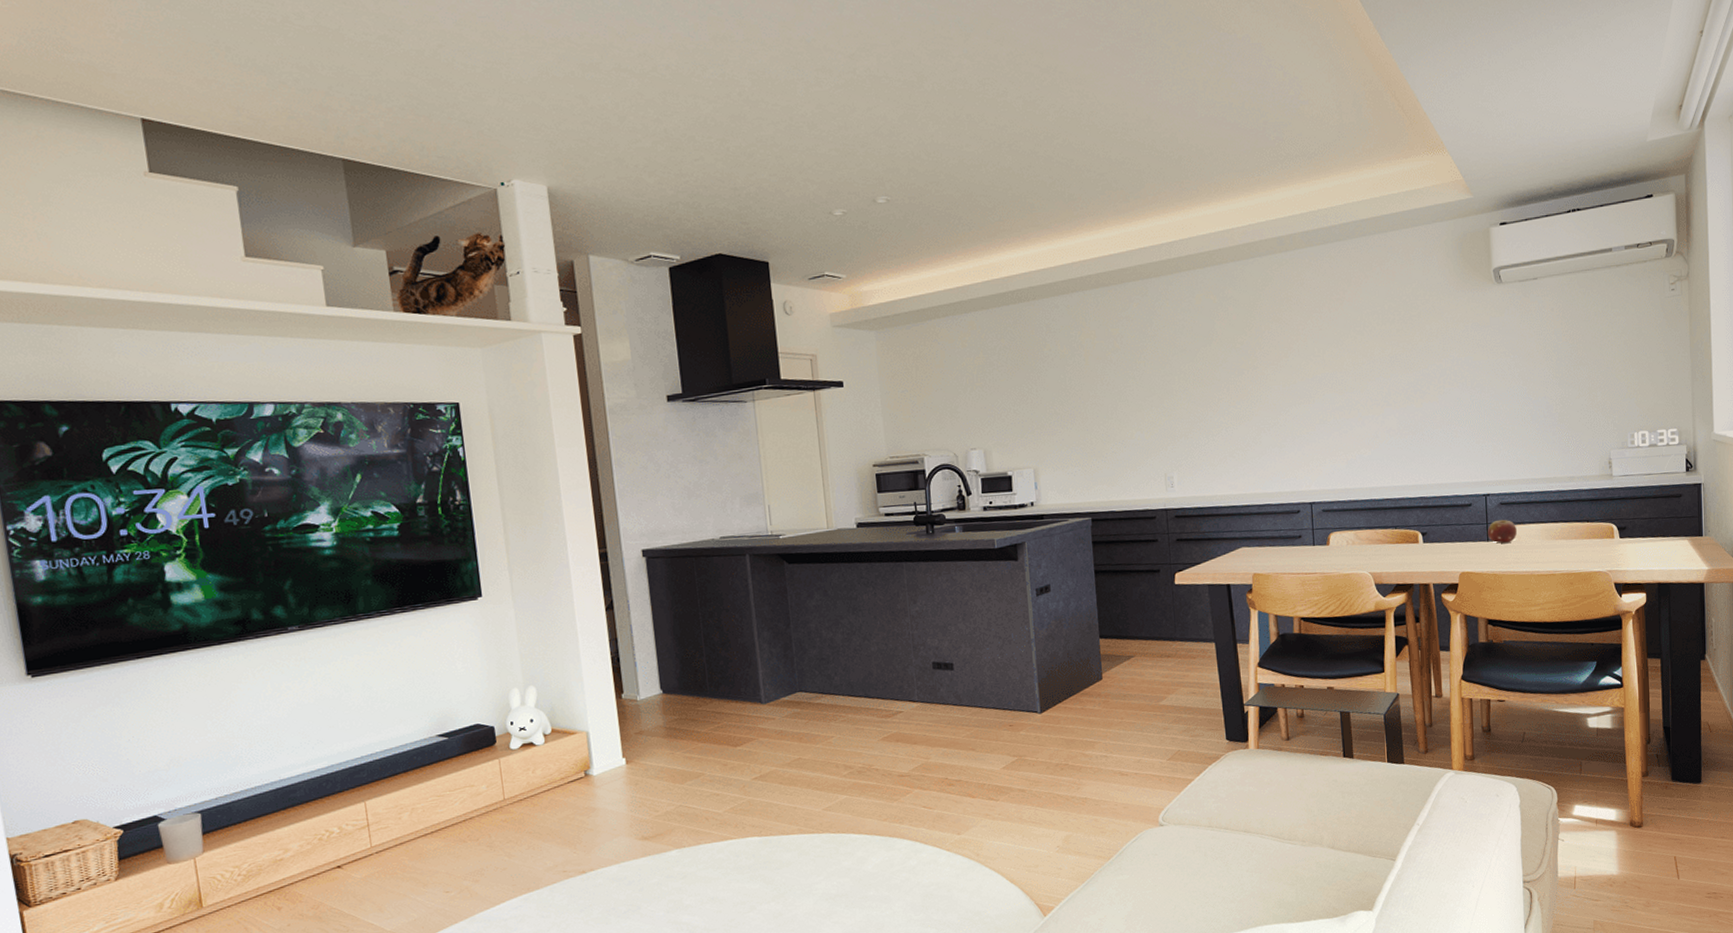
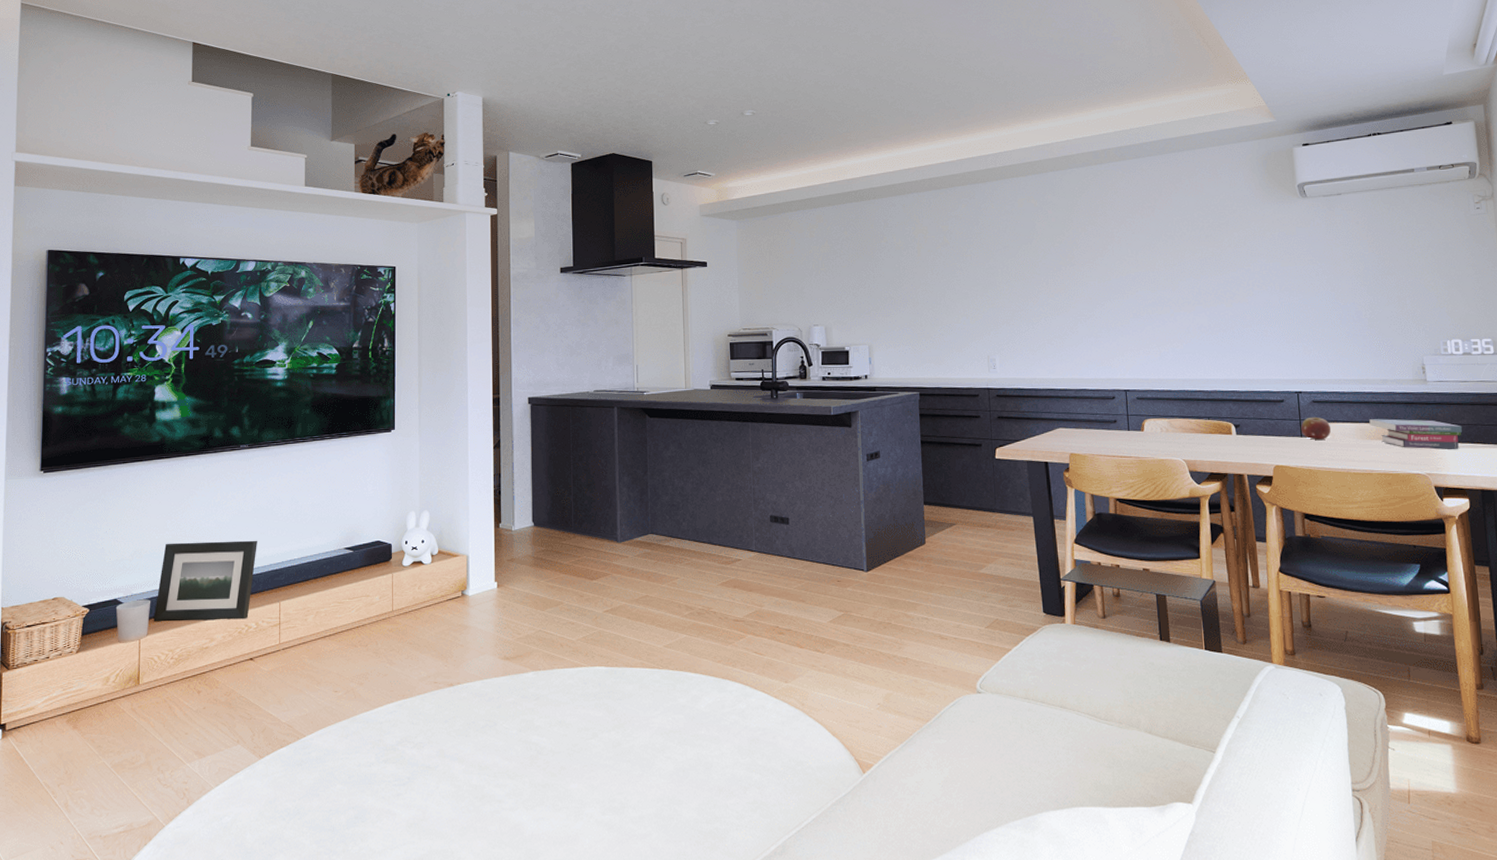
picture frame: none [208,735,328,837] -> present [153,540,257,622]
books: none [1555,516,1644,547] -> present [1369,419,1463,450]

